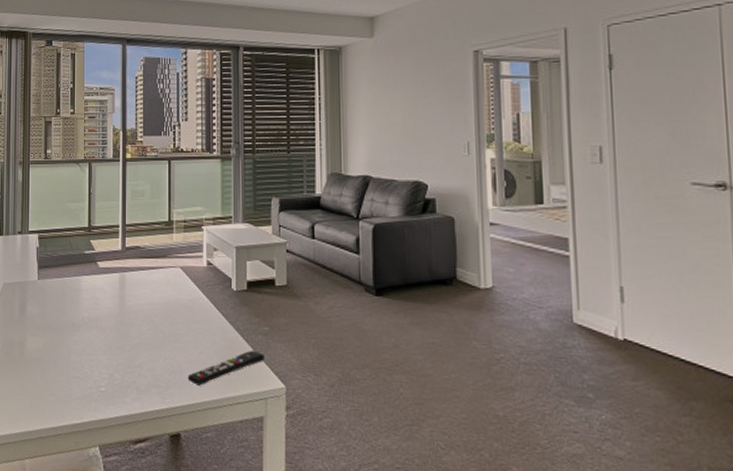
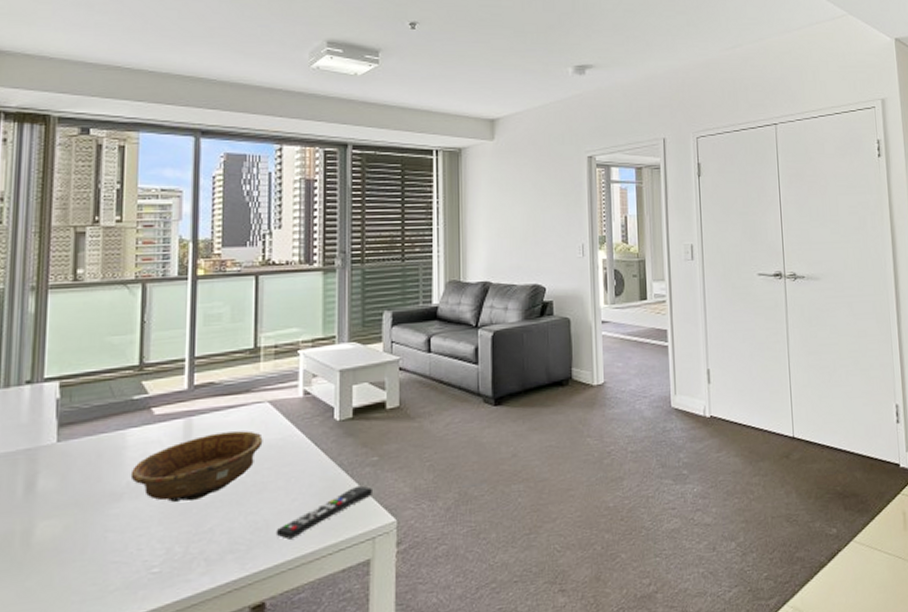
decorative bowl: none [84,288,176,341] -> present [130,430,263,503]

